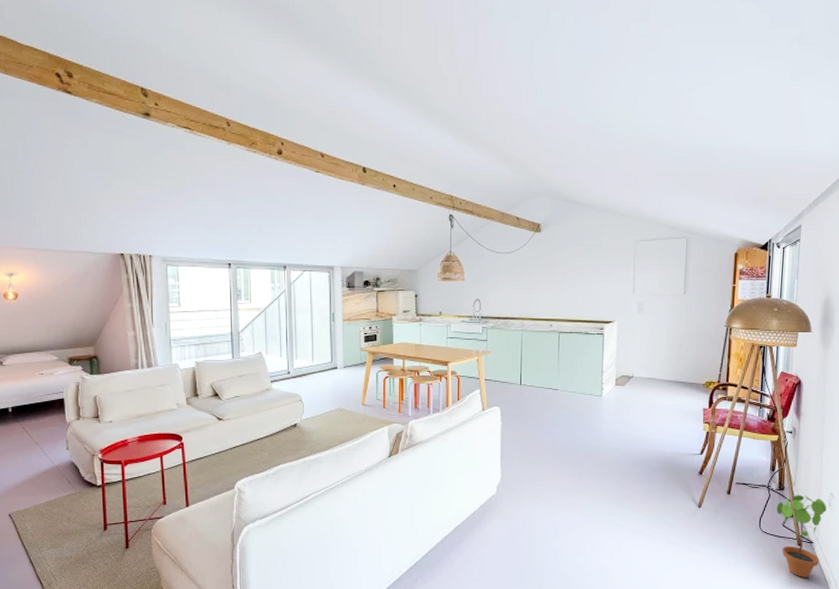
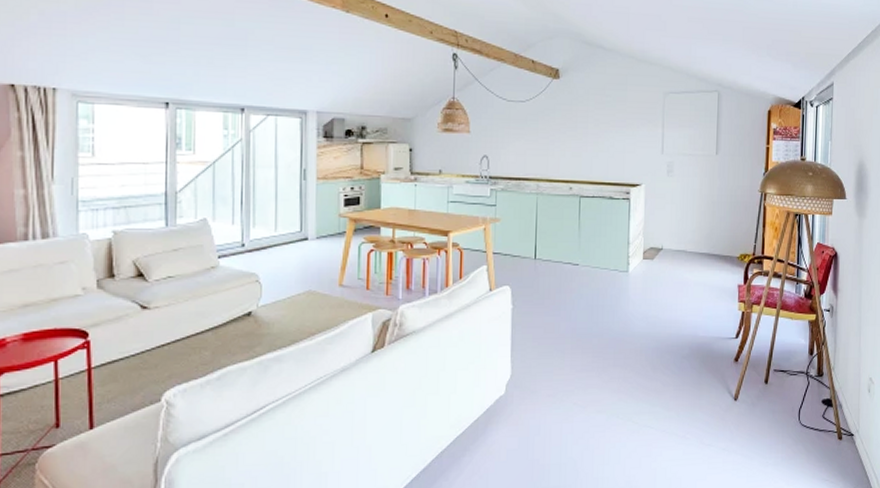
potted plant: present [776,495,827,577] -> none [816,381,867,476]

